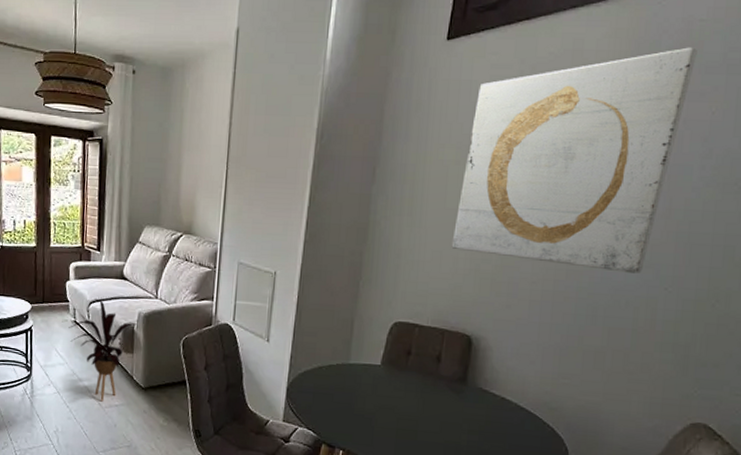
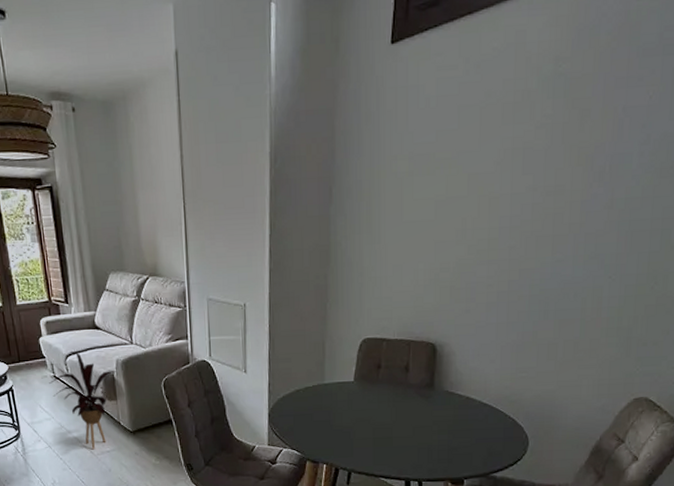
wall art: present [451,47,697,274] -> none [411,29,635,266]

